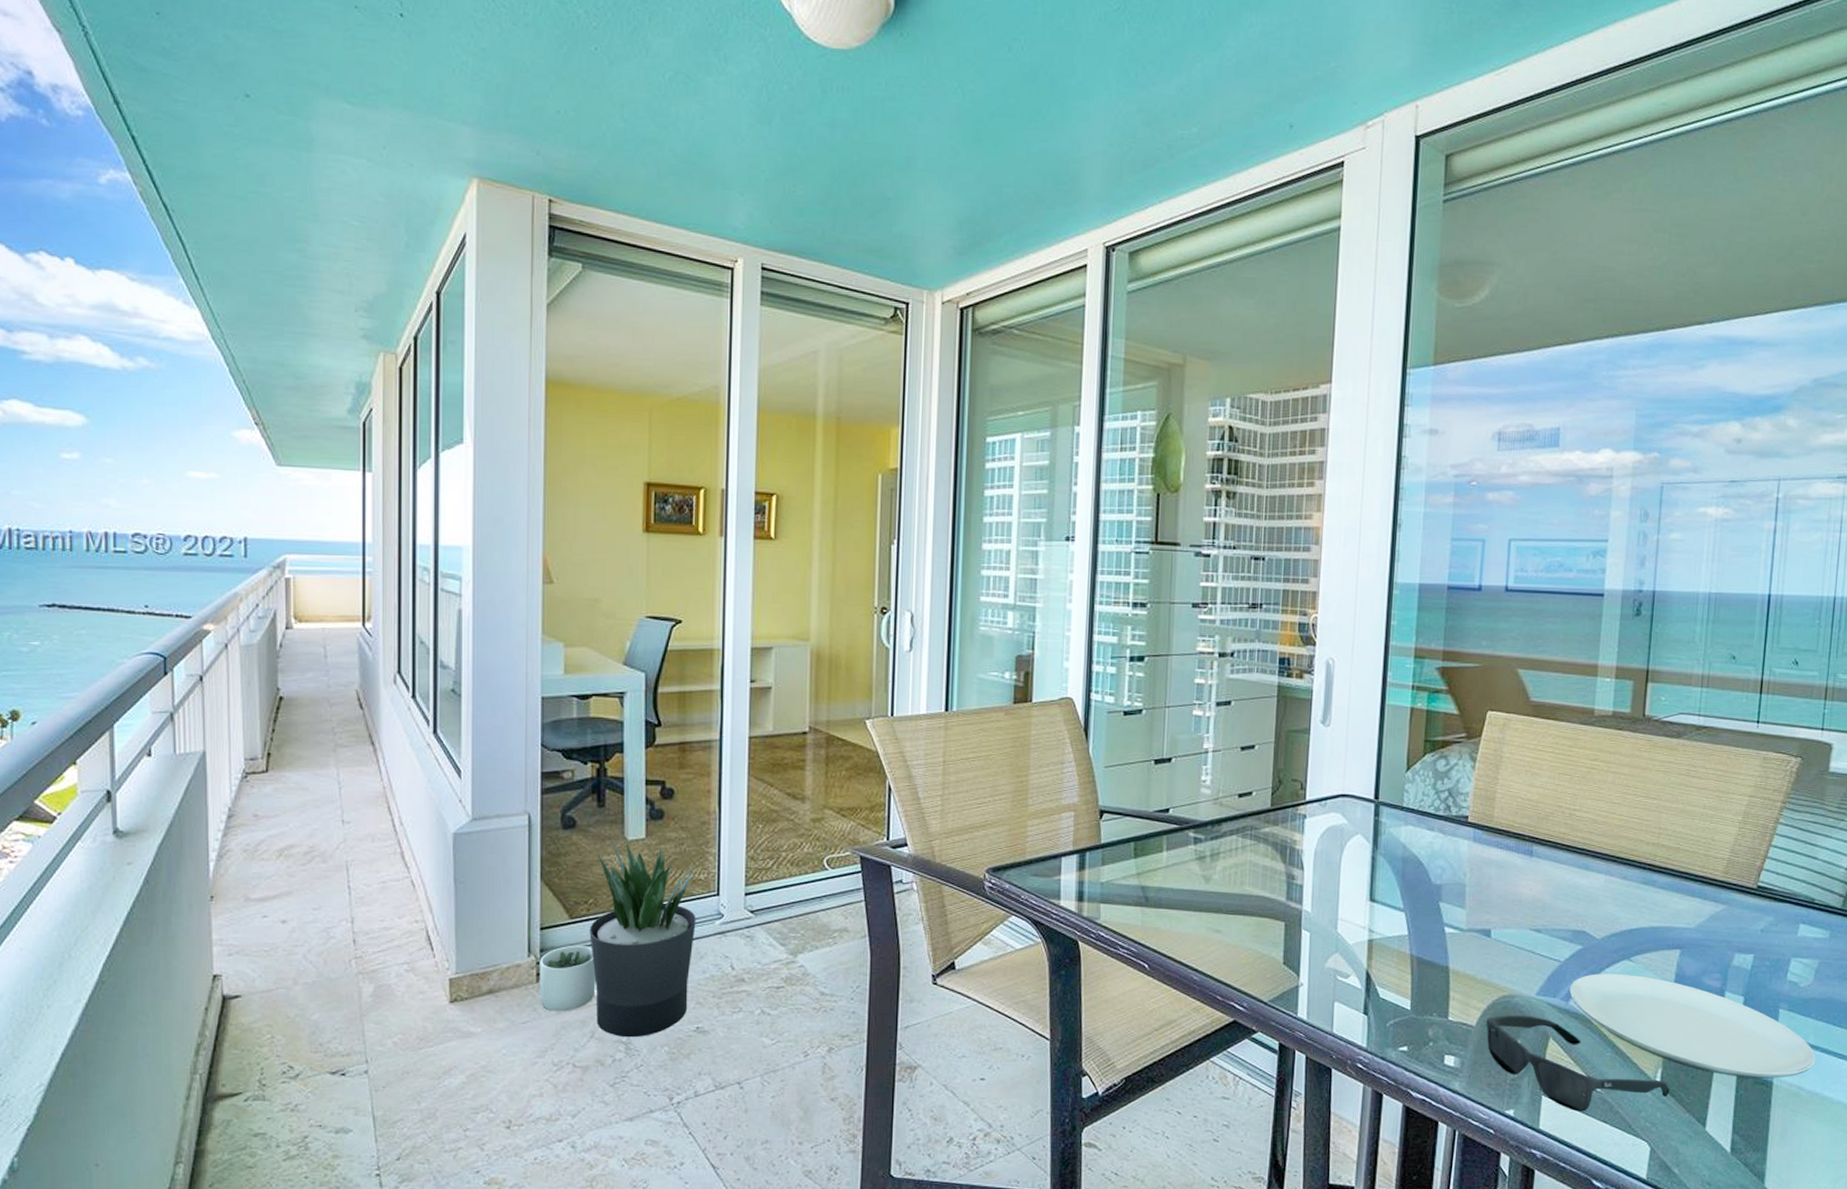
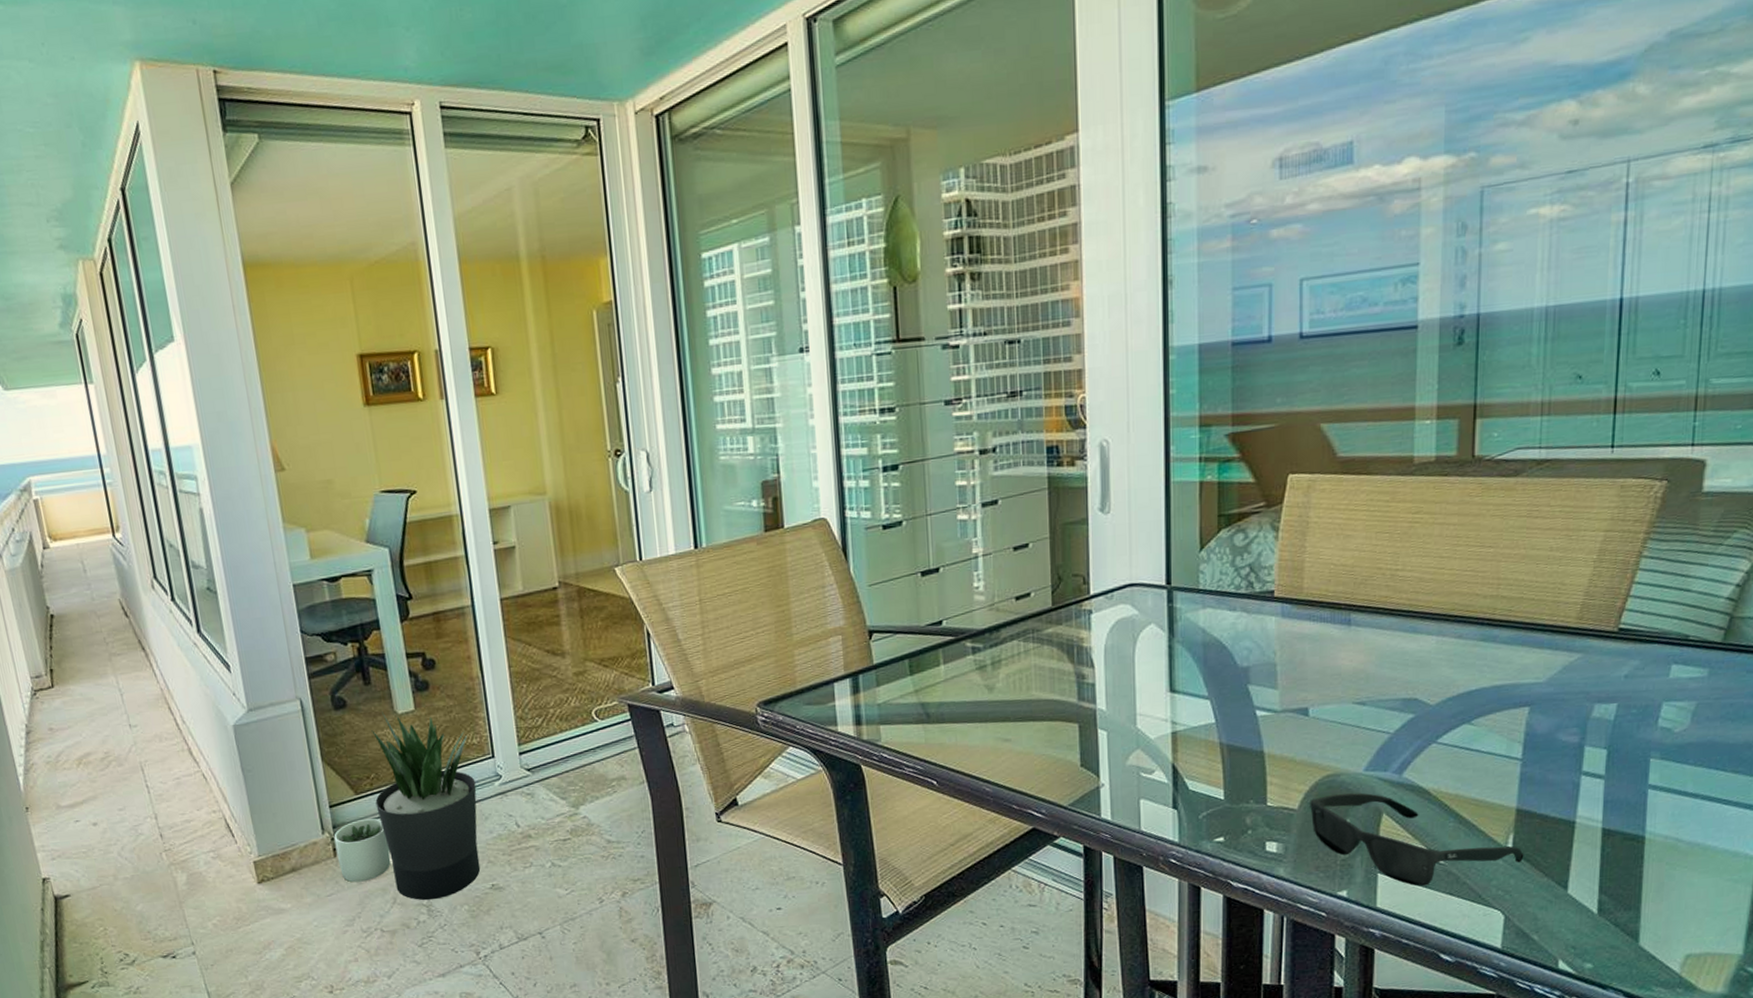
plate: present [1569,973,1816,1078] -> none [1402,738,1696,835]

